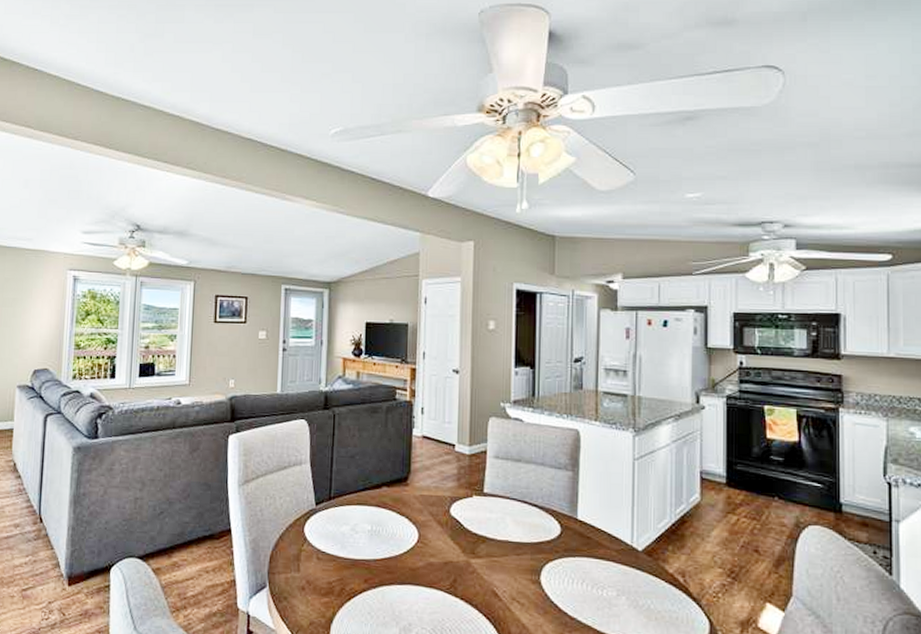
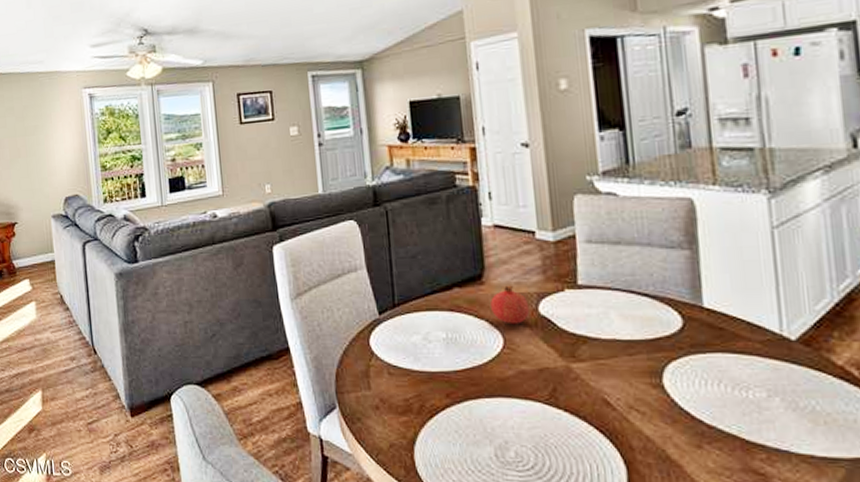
fruit: none [412,488,443,523] -> present [491,285,530,325]

